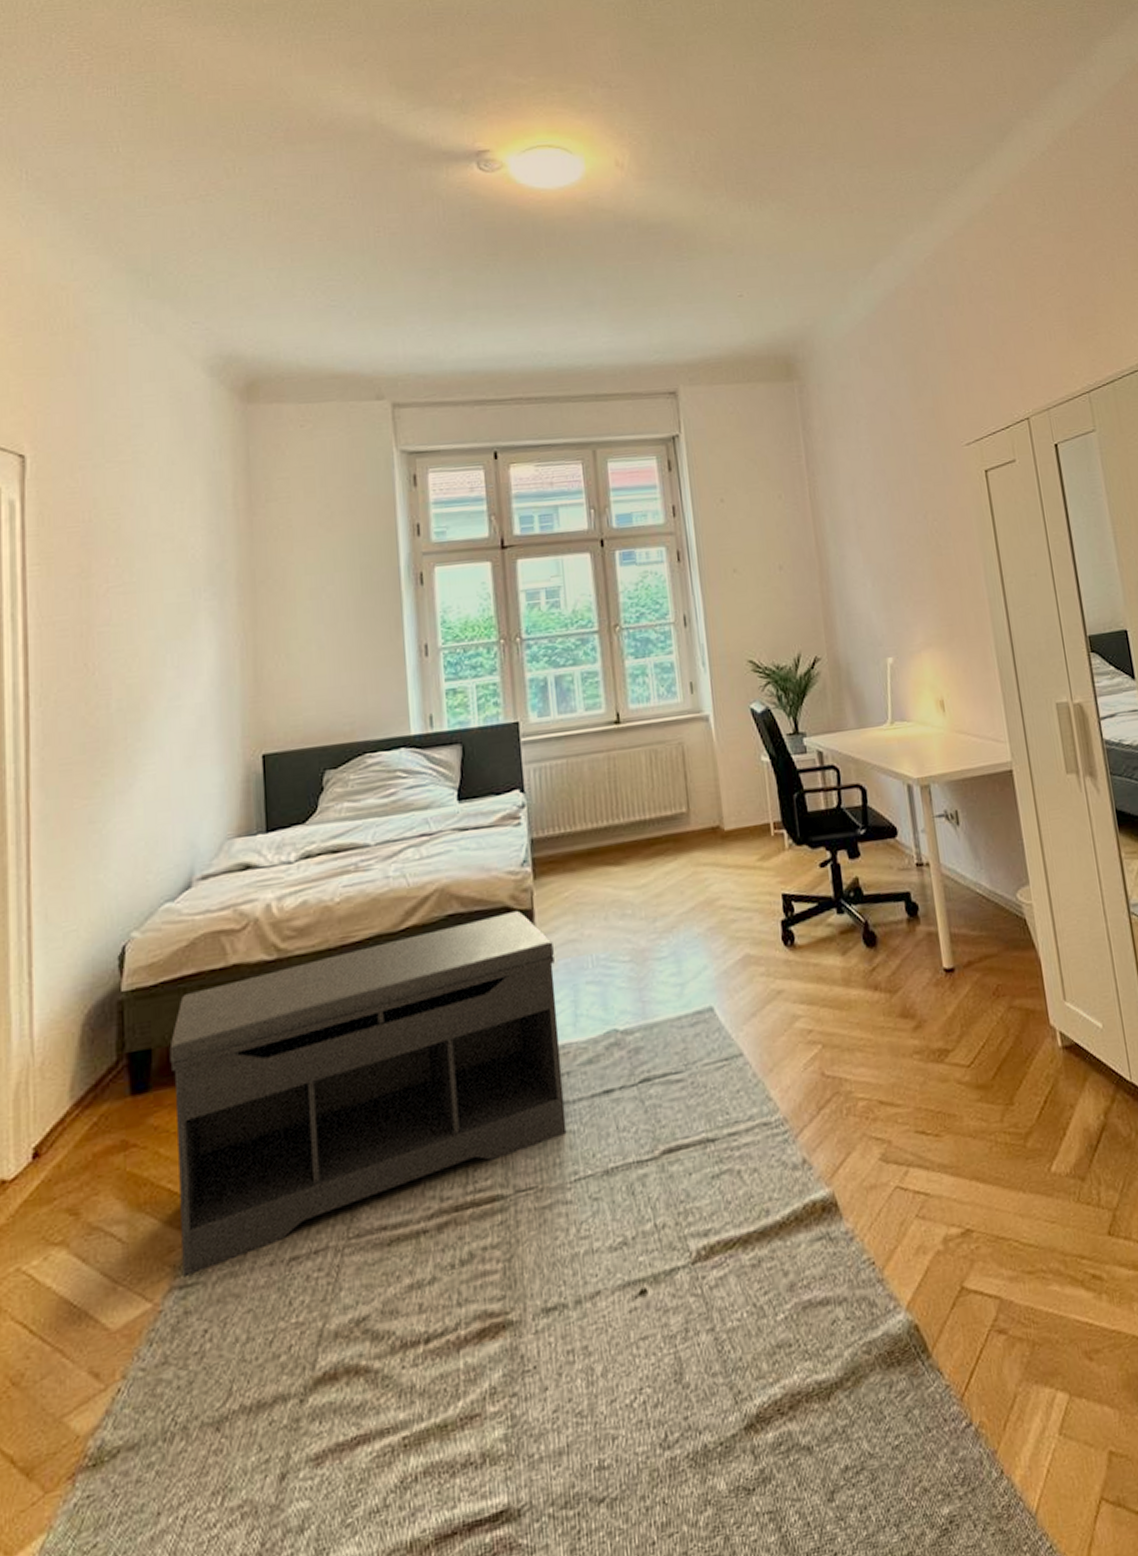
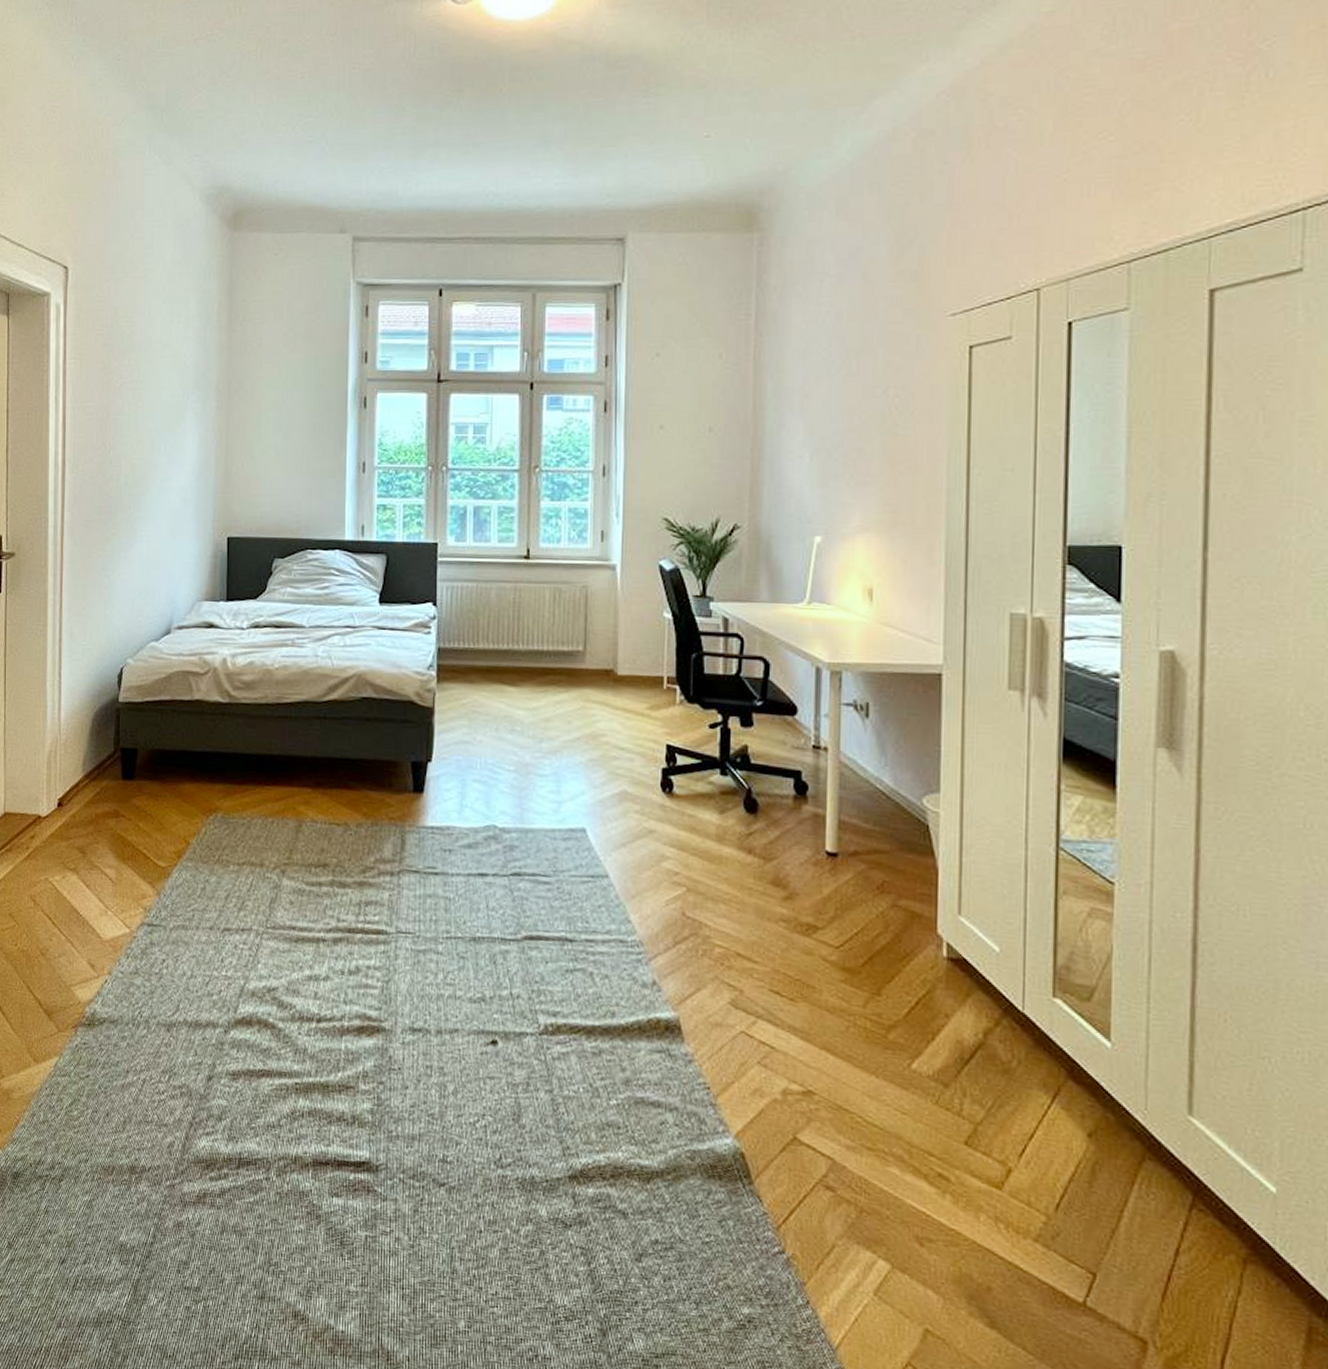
bench: present [169,910,567,1276] -> none [149,705,448,918]

